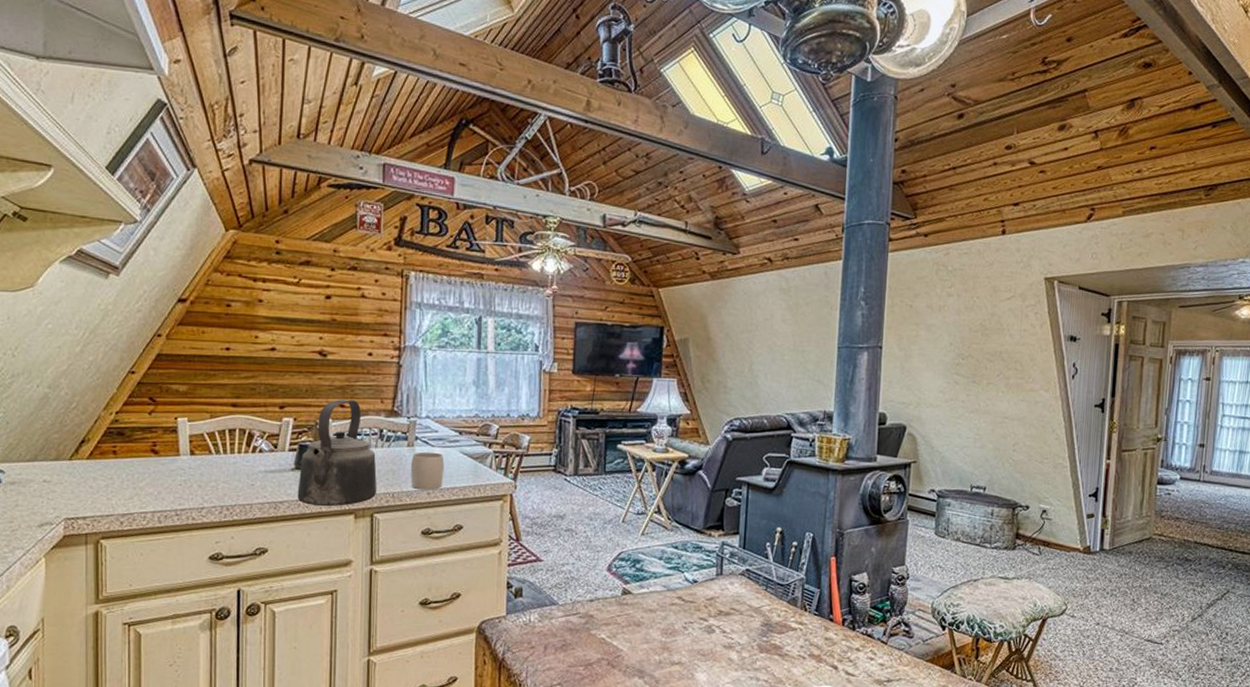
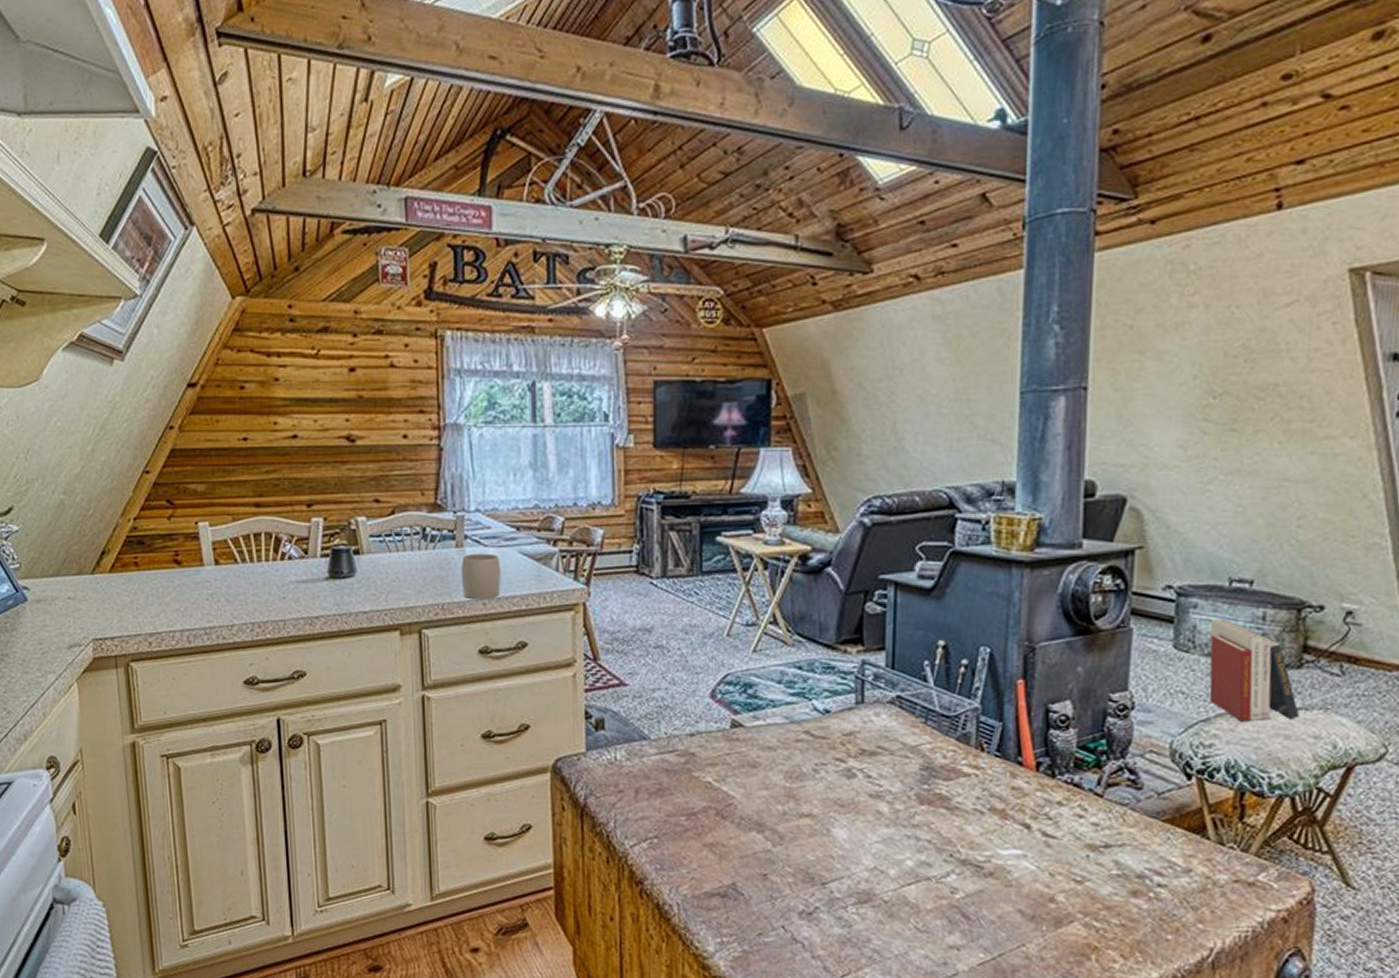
kettle: present [297,399,377,507] -> none [334,493,424,622]
books: none [957,513,1014,588] -> present [1209,618,1299,722]

